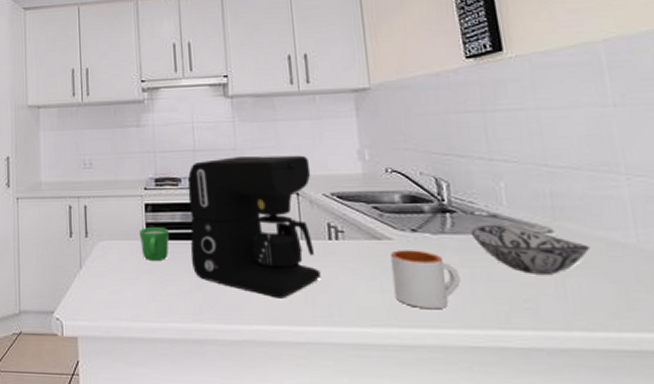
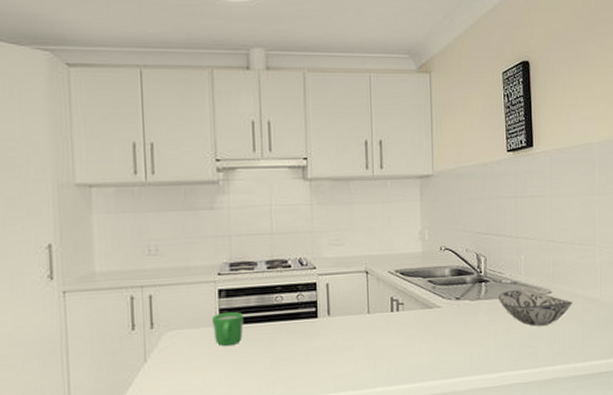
coffee maker: present [187,155,321,299] -> none [264,236,383,368]
mug: present [390,250,461,310] -> none [438,314,488,362]

